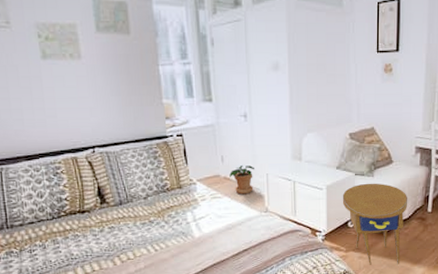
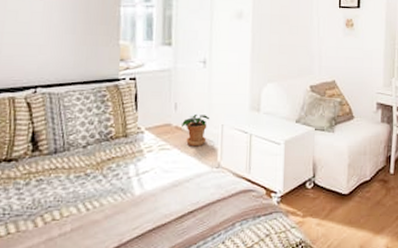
side table: present [342,183,407,265] -> none [300,139,369,234]

